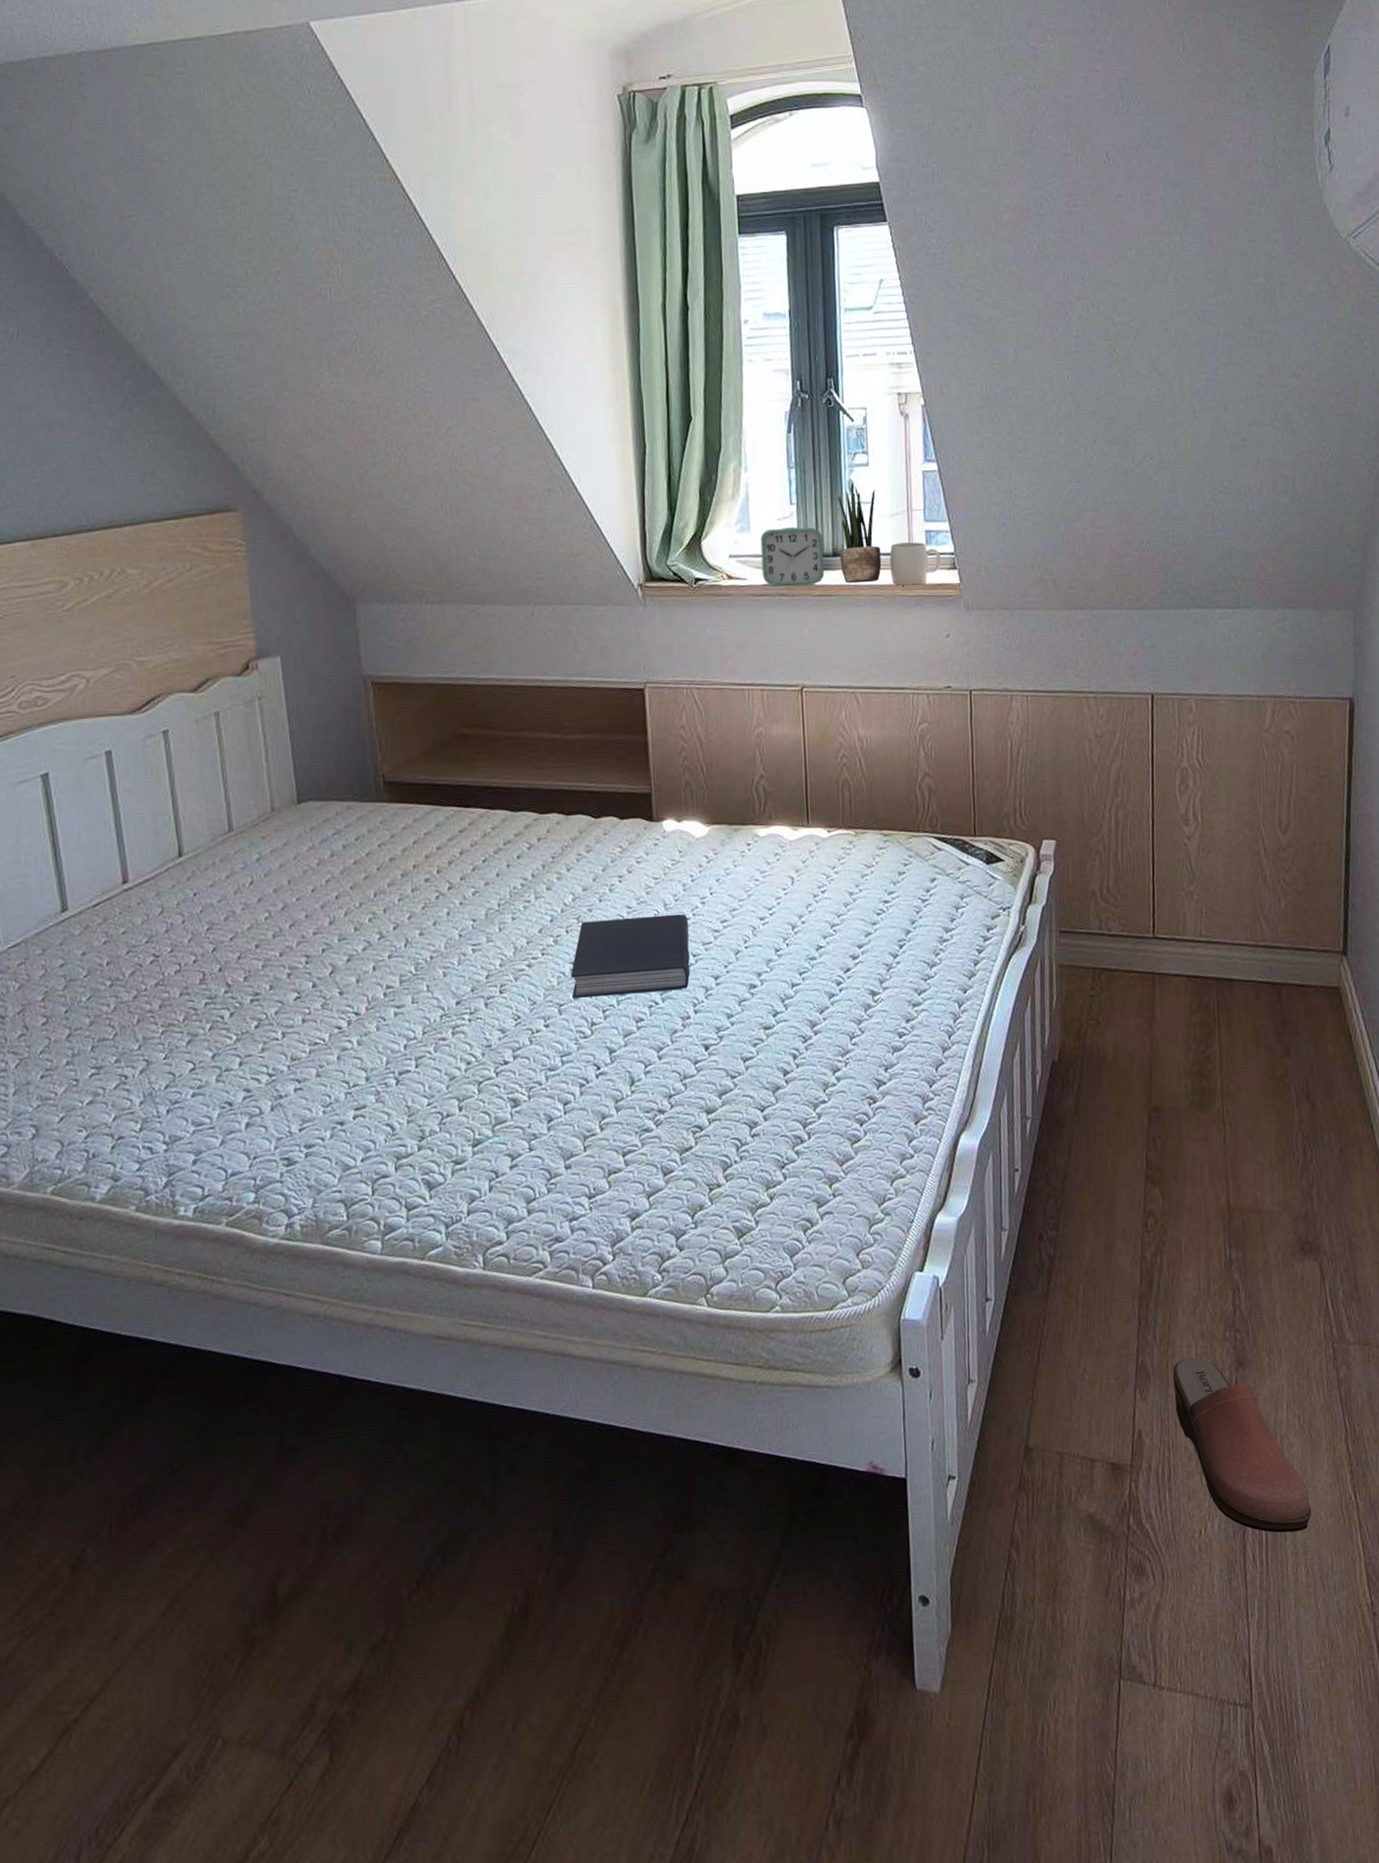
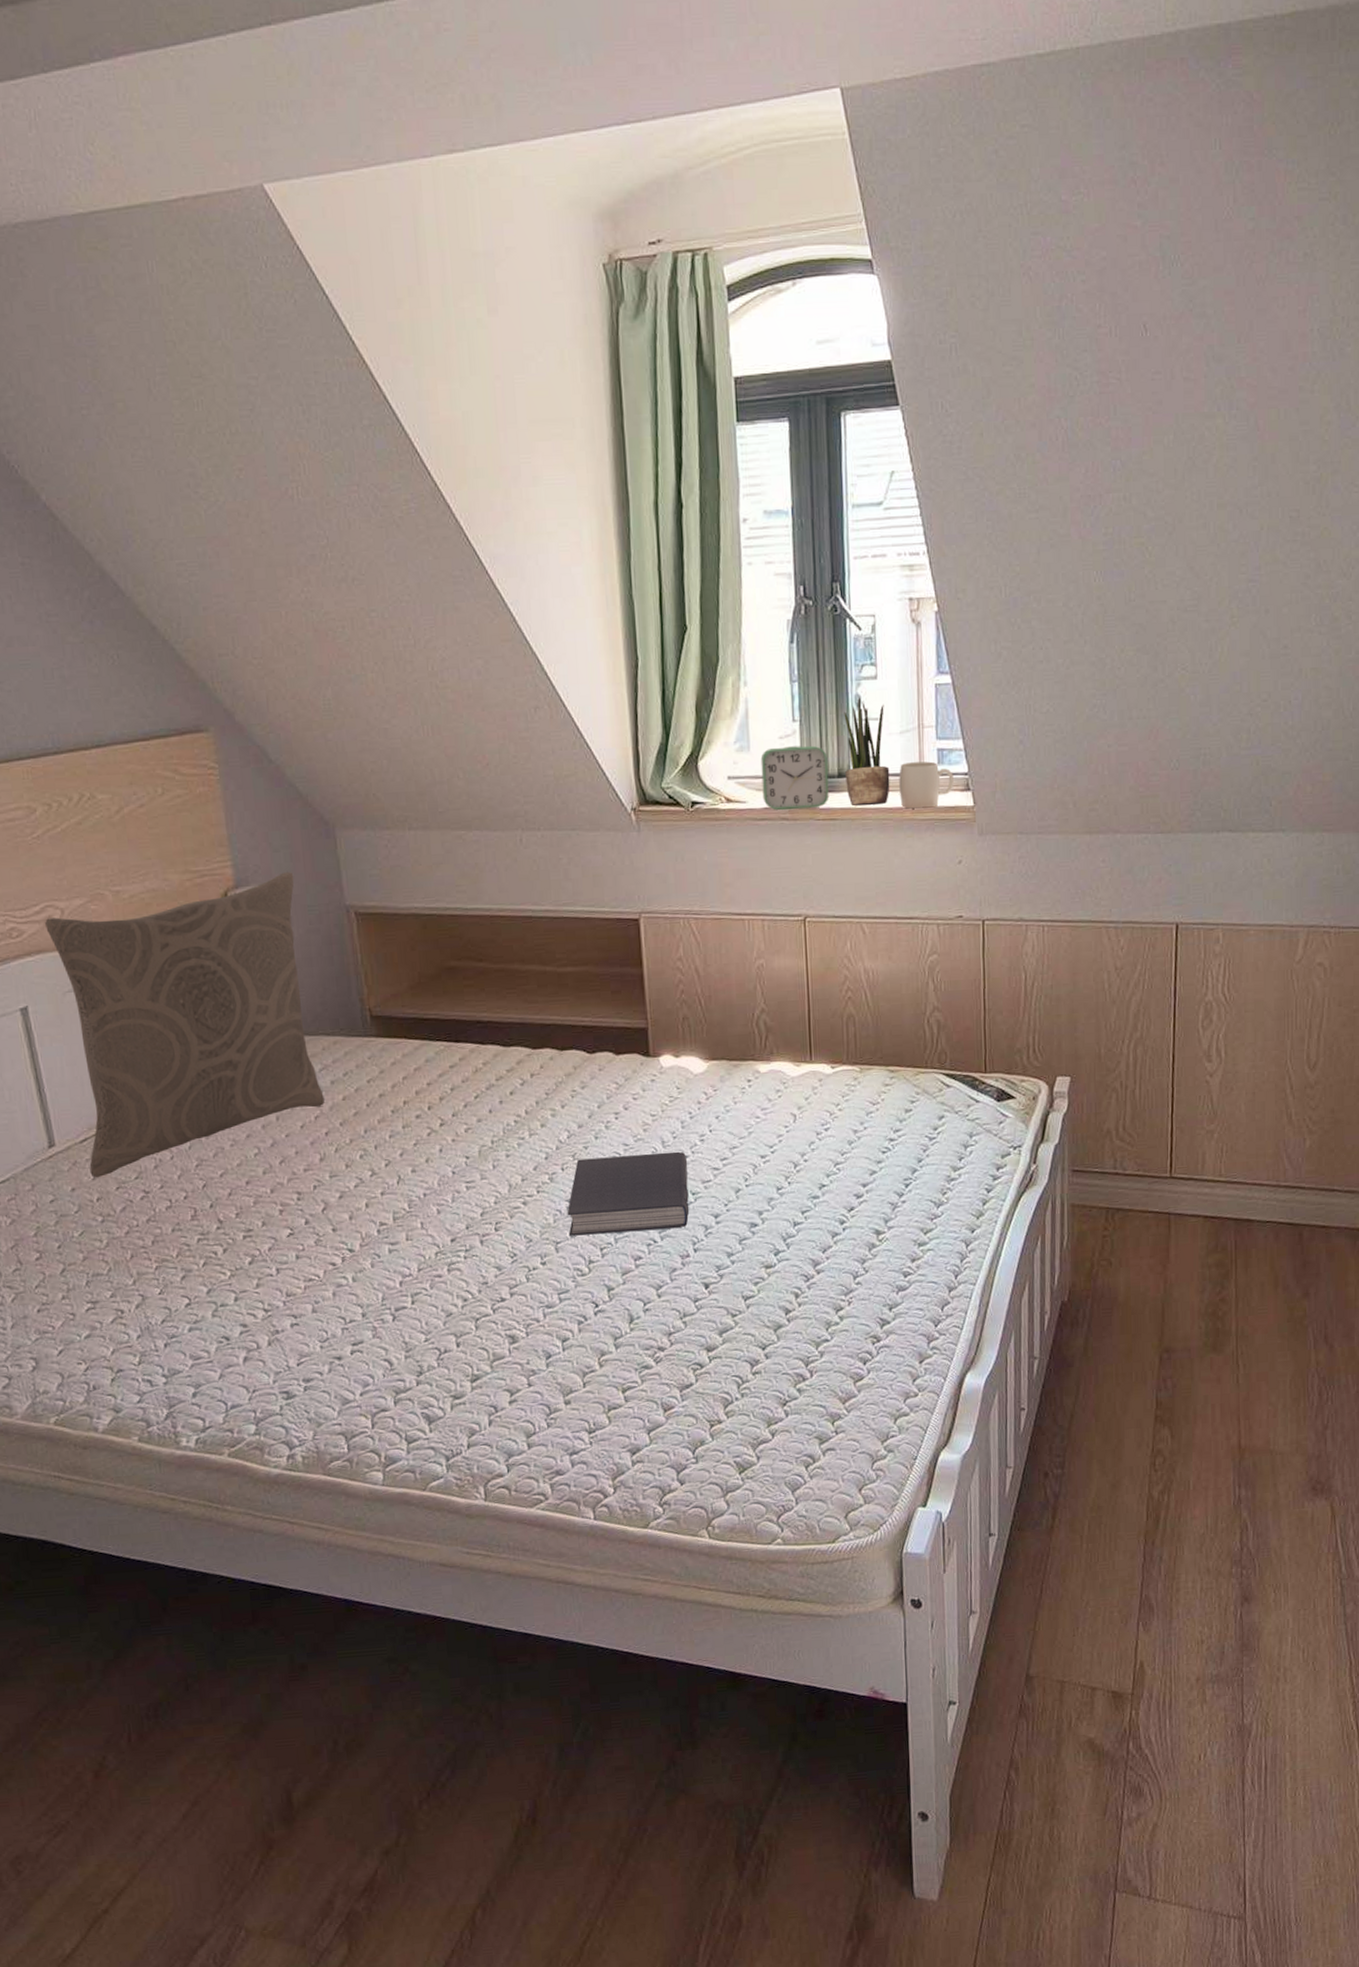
pillow: none [70,643,336,942] -> present [45,872,325,1178]
clog: present [1172,1358,1312,1533] -> none [1176,1593,1312,1760]

